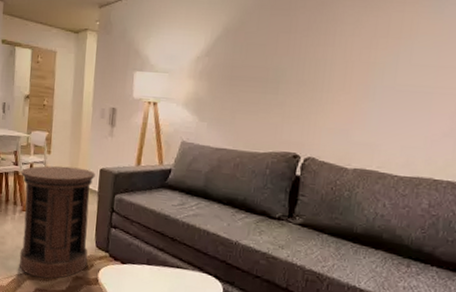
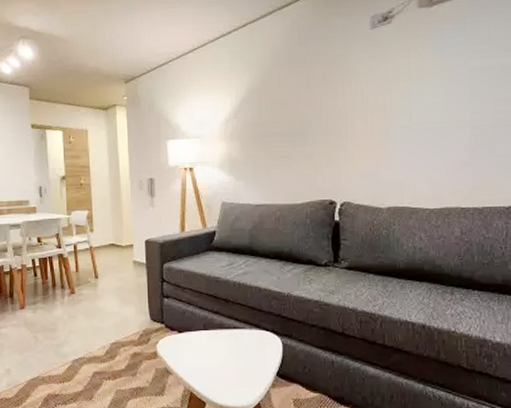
side table: present [19,165,95,279] -> none [65,242,144,360]

